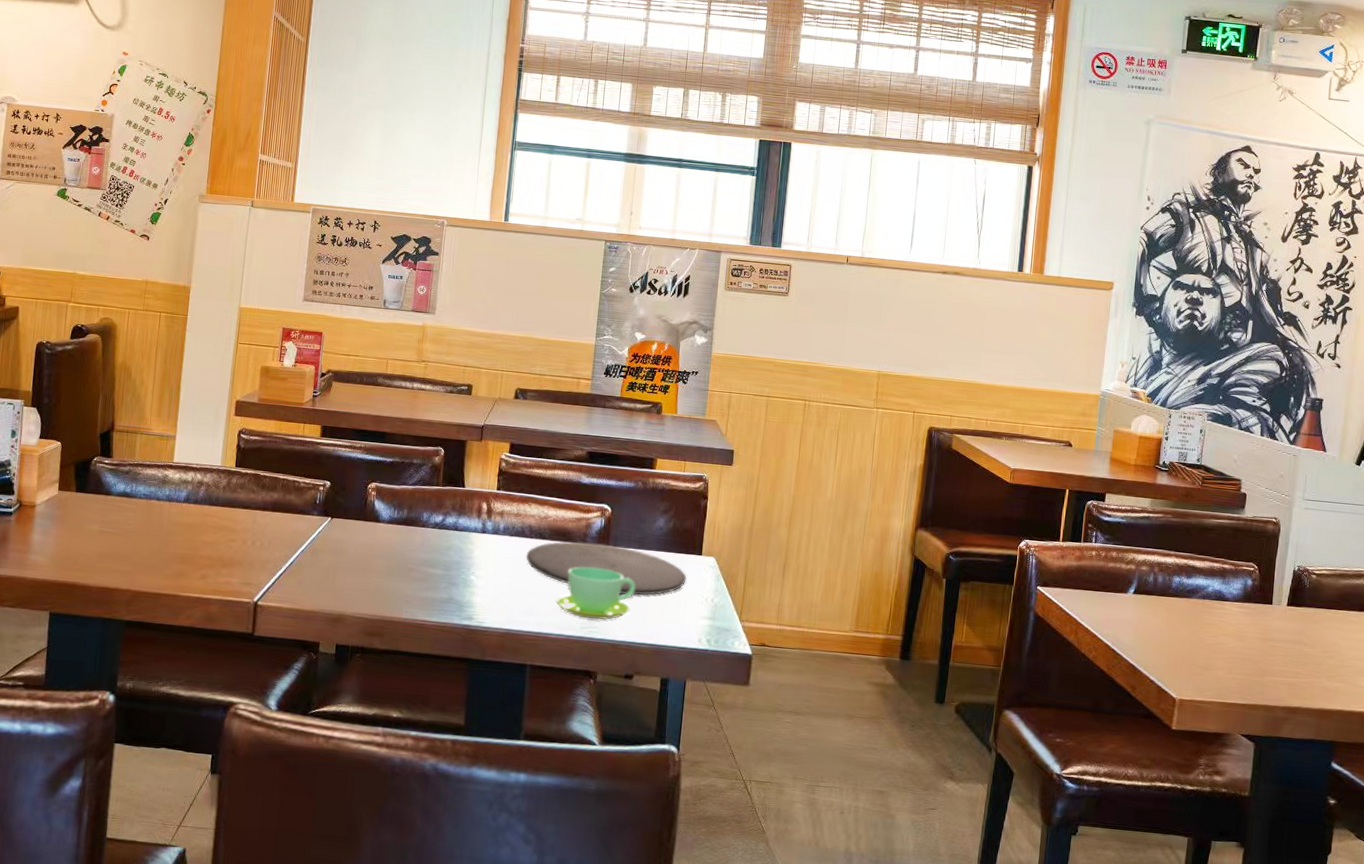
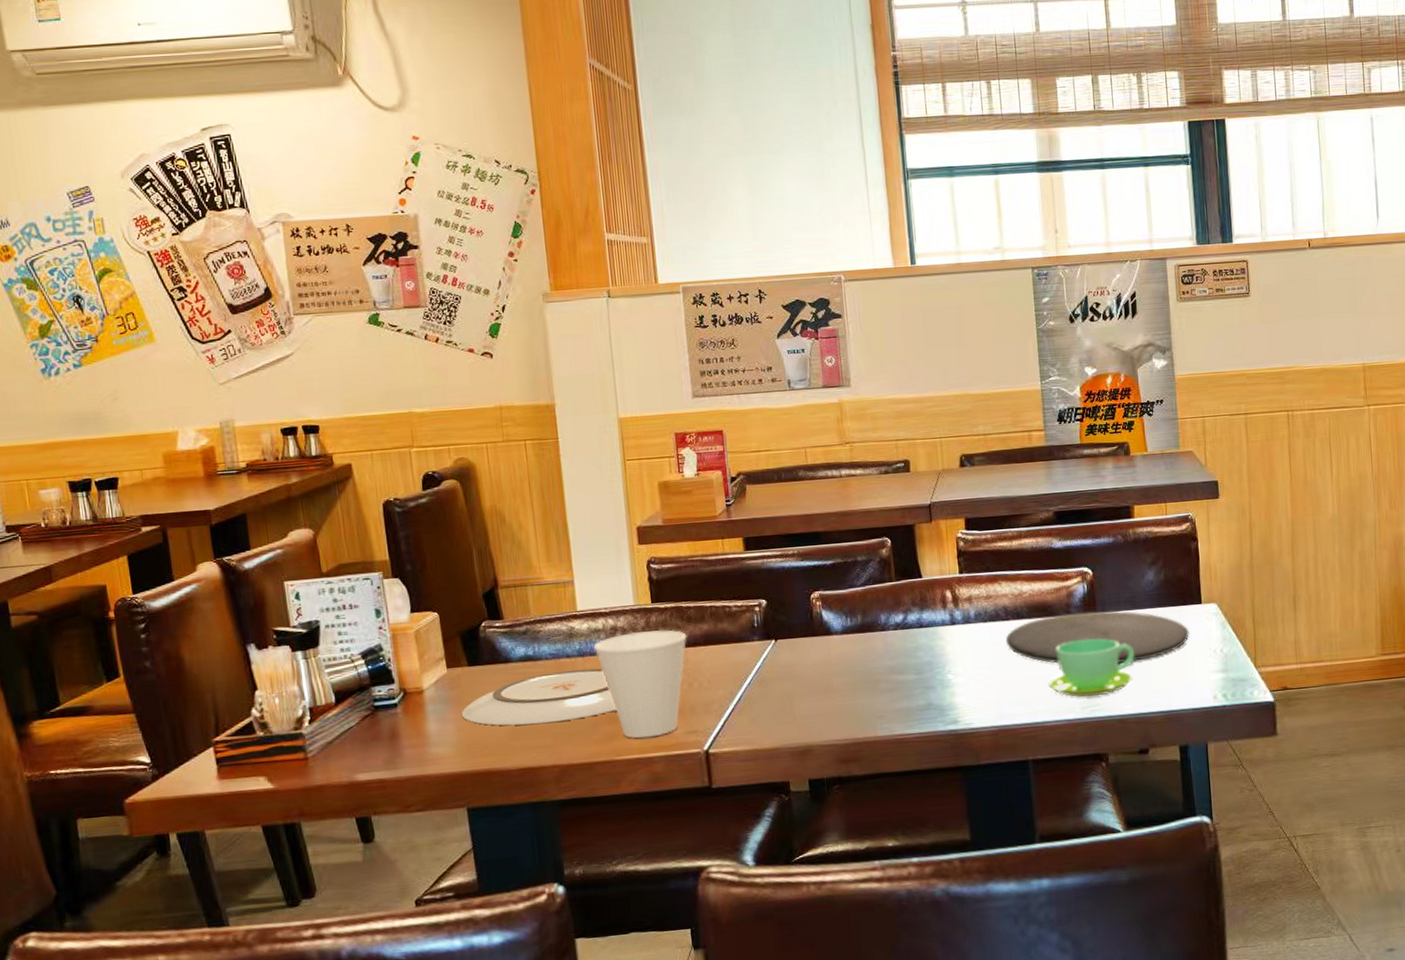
plate: none [61,510,189,554] -> present [461,668,617,726]
cup: none [180,488,259,582] -> present [593,629,687,738]

